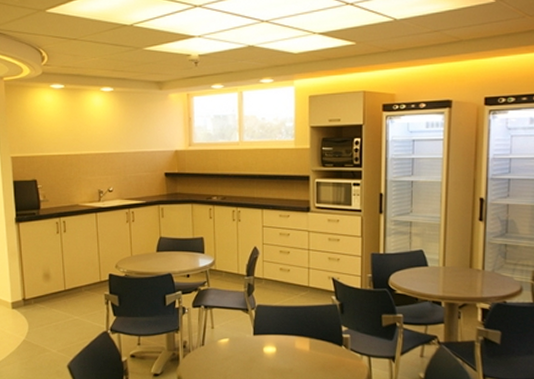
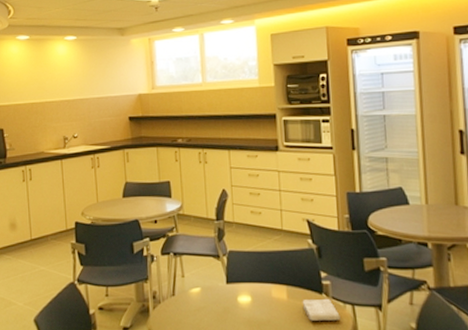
washcloth: none [323,350,357,370] -> present [302,298,340,321]

